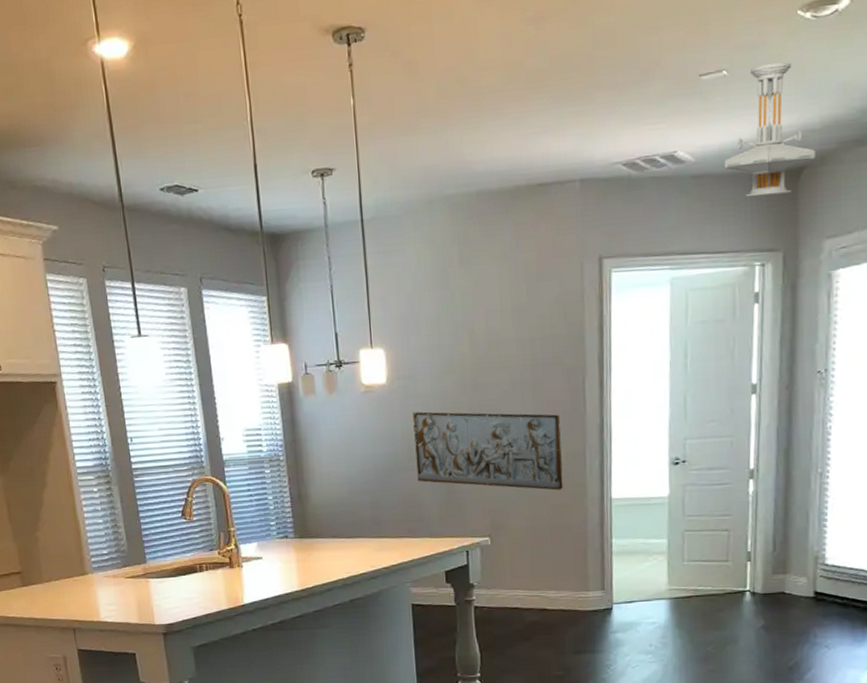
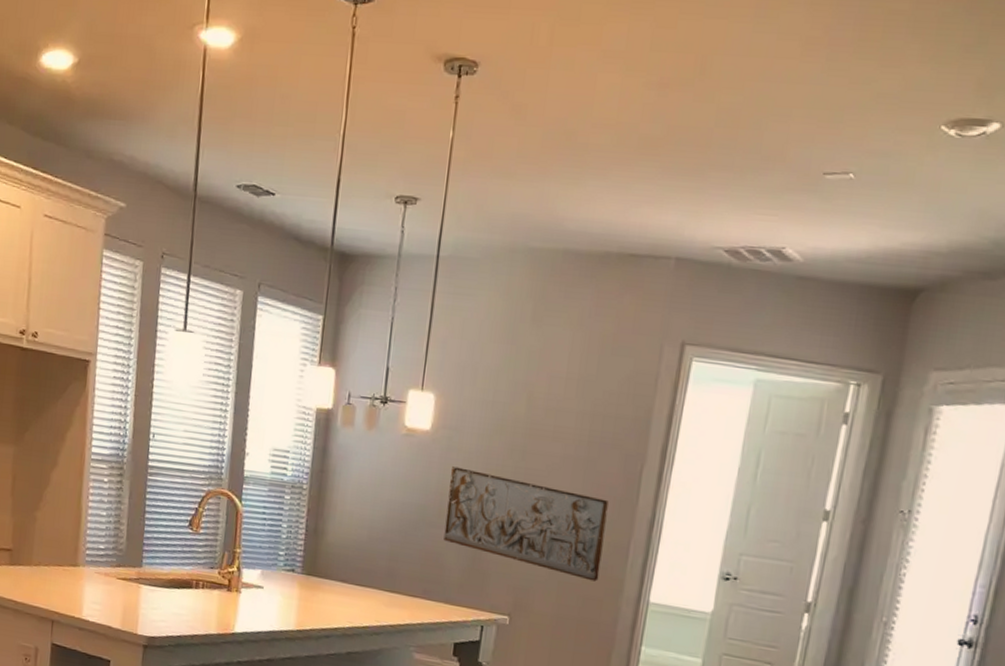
ceiling light fixture: present [724,62,816,197] -> none [834,175,937,315]

